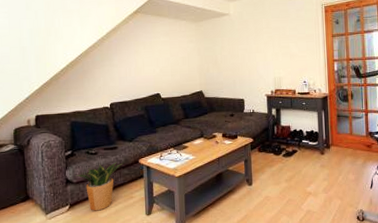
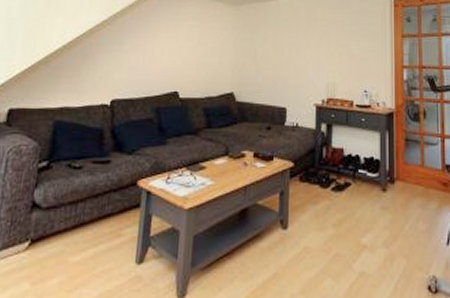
potted plant: present [75,162,123,211] -> none [46,182,116,253]

